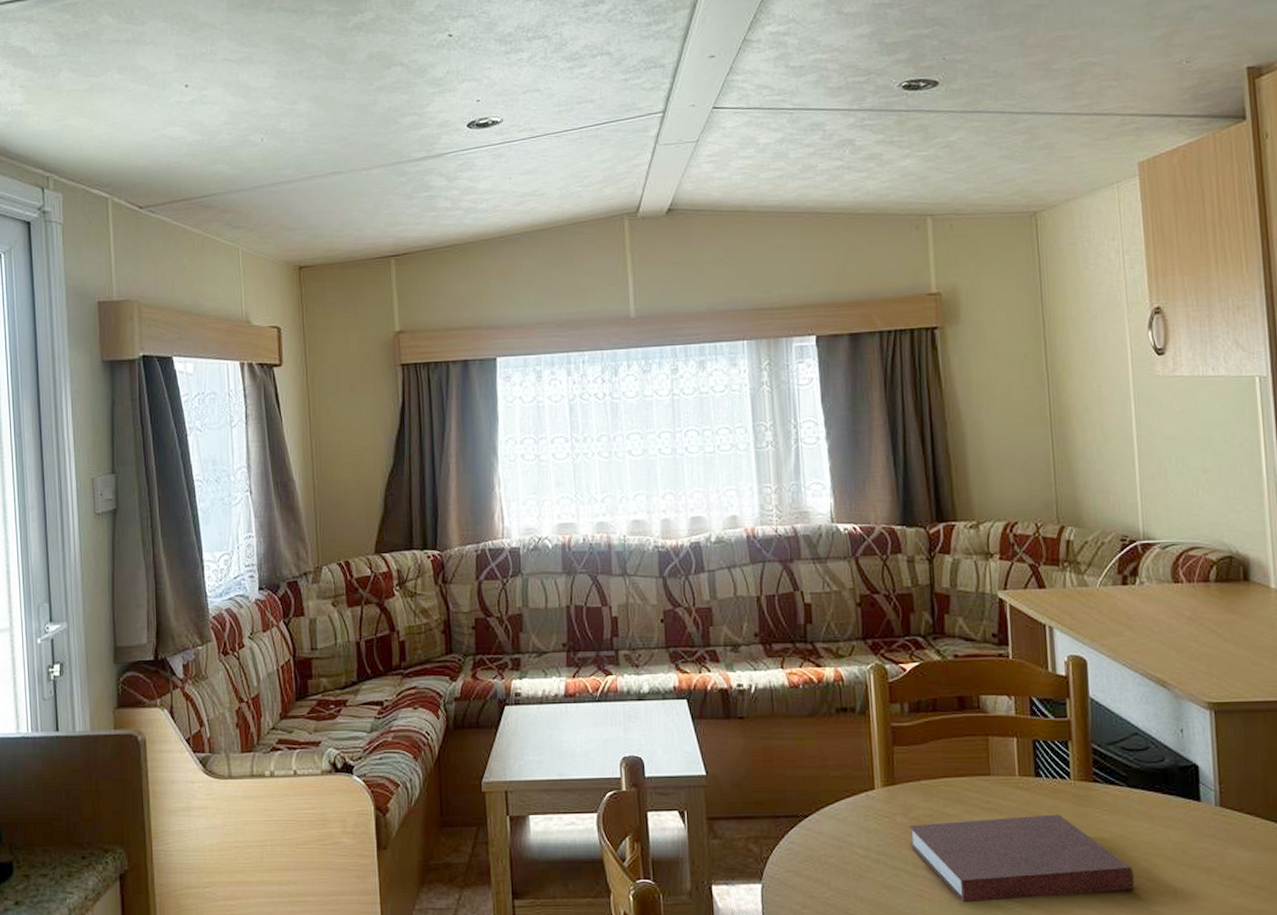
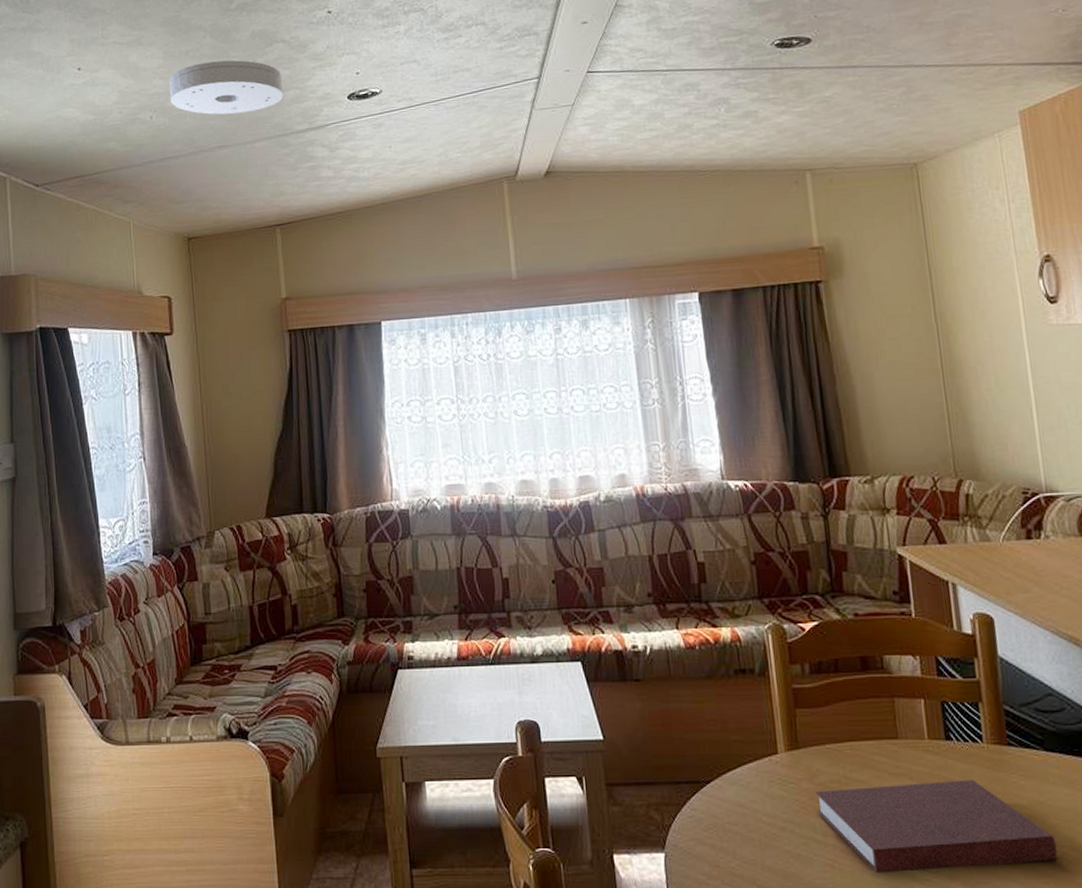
smoke detector: none [282,82,401,140] -> present [169,60,284,115]

